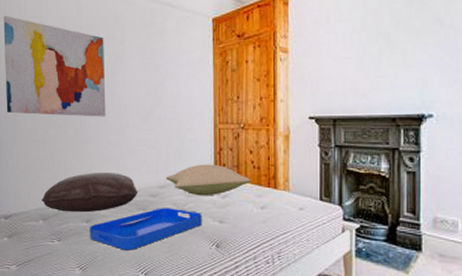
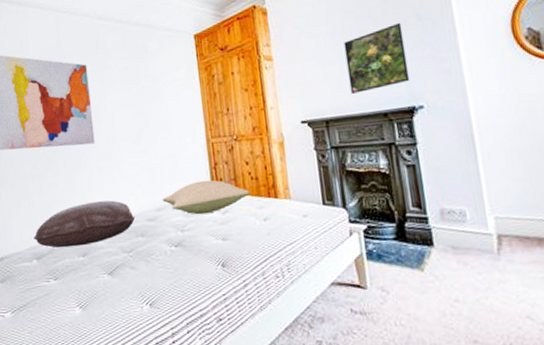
serving tray: present [90,208,202,250] -> none [87,230,205,282]
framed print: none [362,27,423,95] -> present [343,22,410,94]

